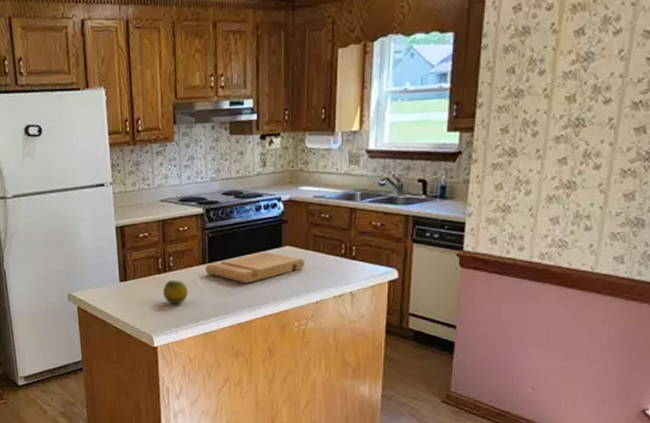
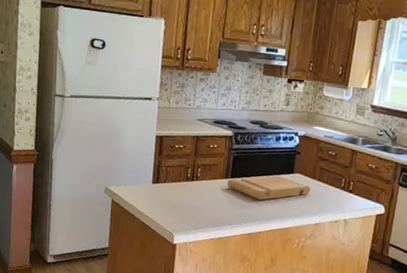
fruit: present [162,281,188,304] -> none [187,188,210,210]

